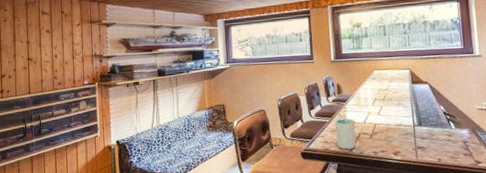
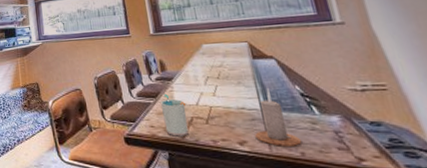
candle: none [407,108,440,155] -> present [255,88,302,146]

